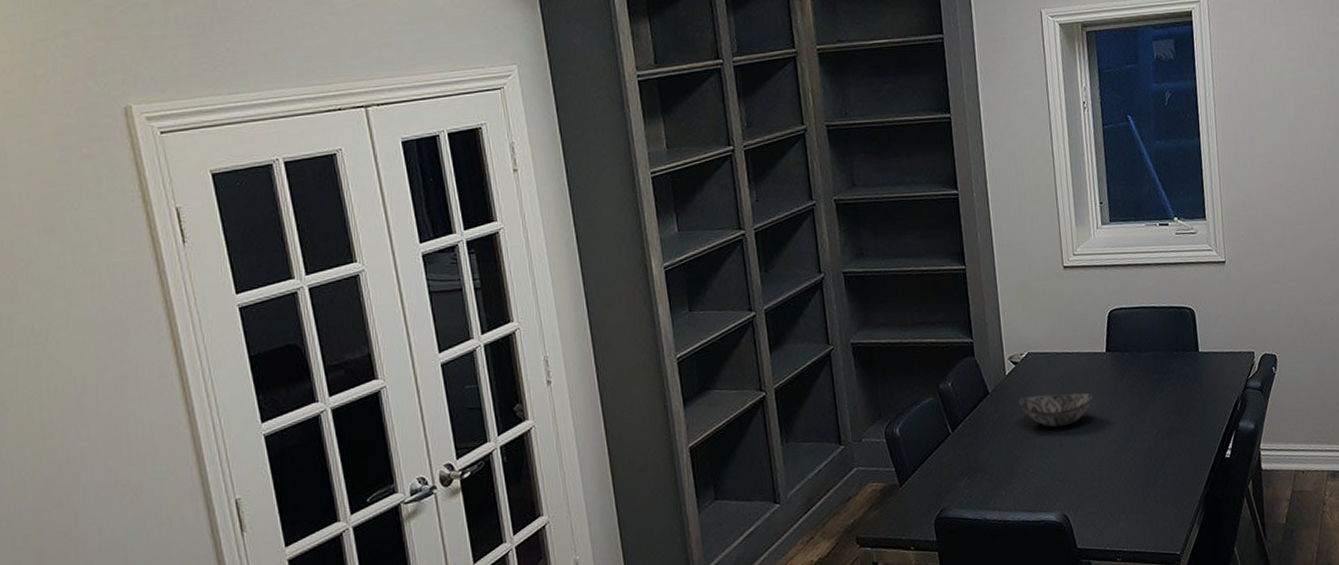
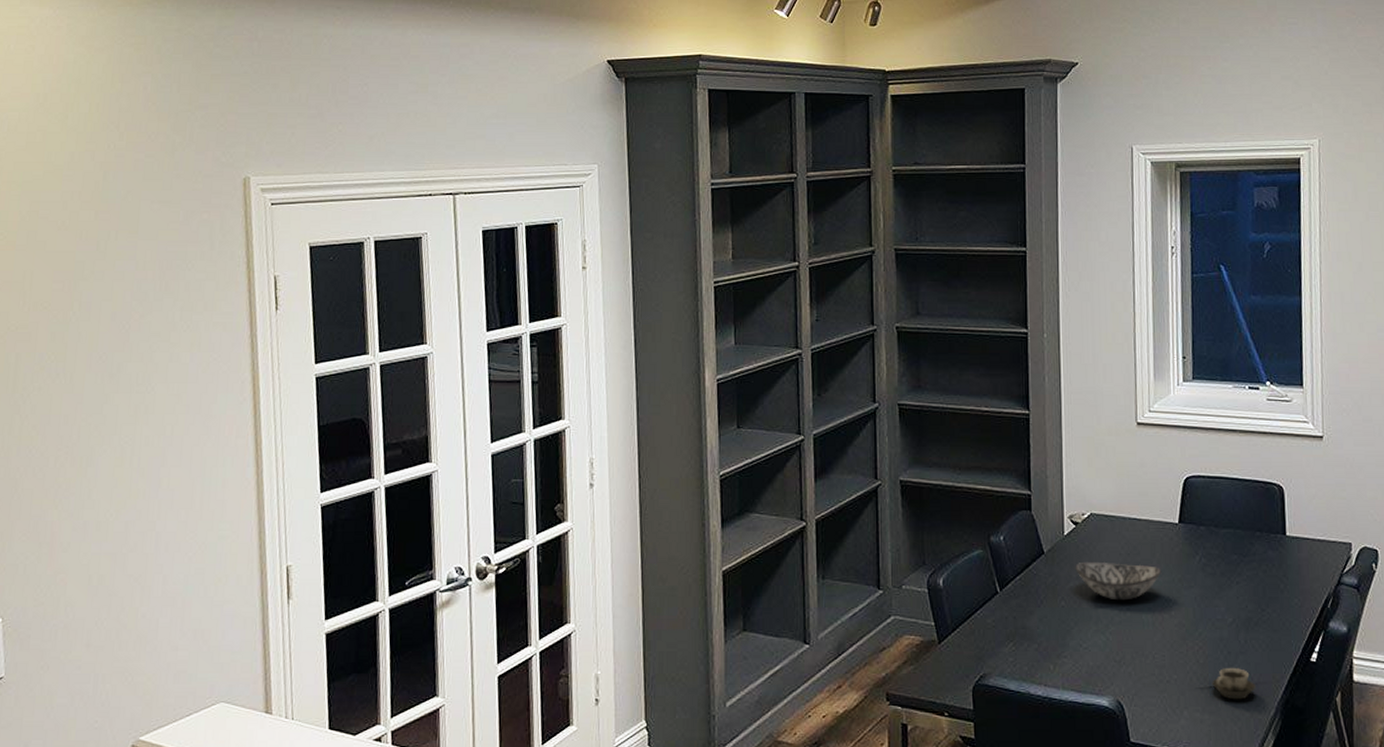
cup: none [1143,471,1181,500] -> present [1212,668,1256,700]

